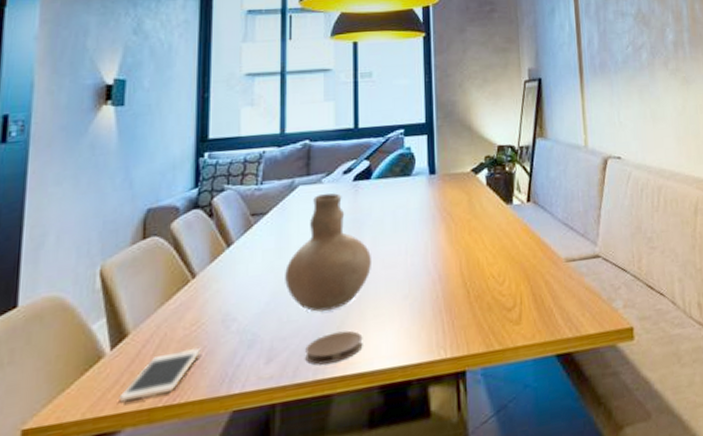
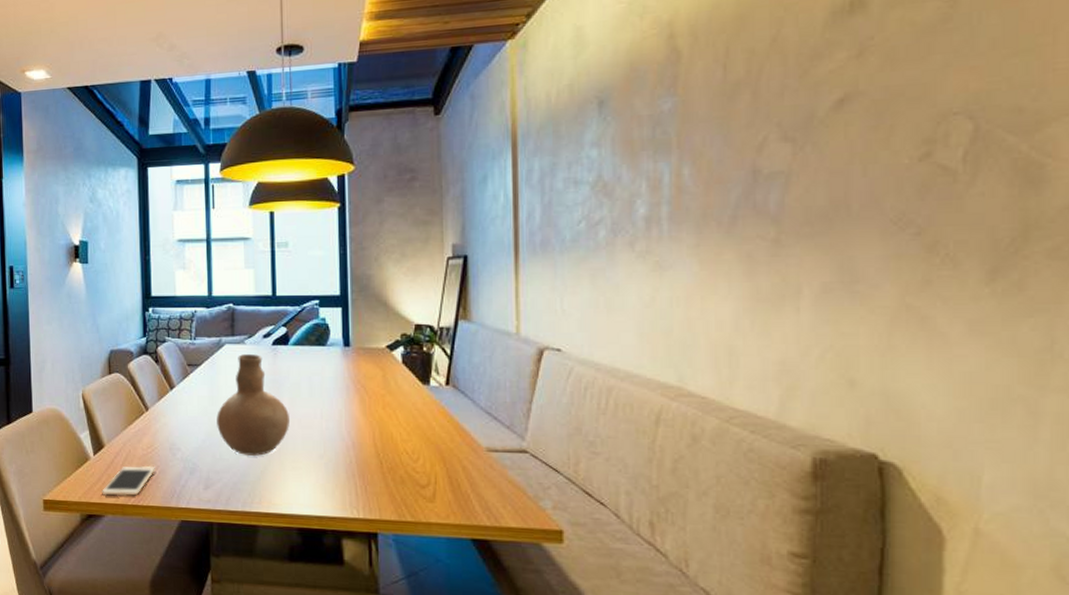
coaster: present [305,330,363,365] -> none [235,475,283,500]

